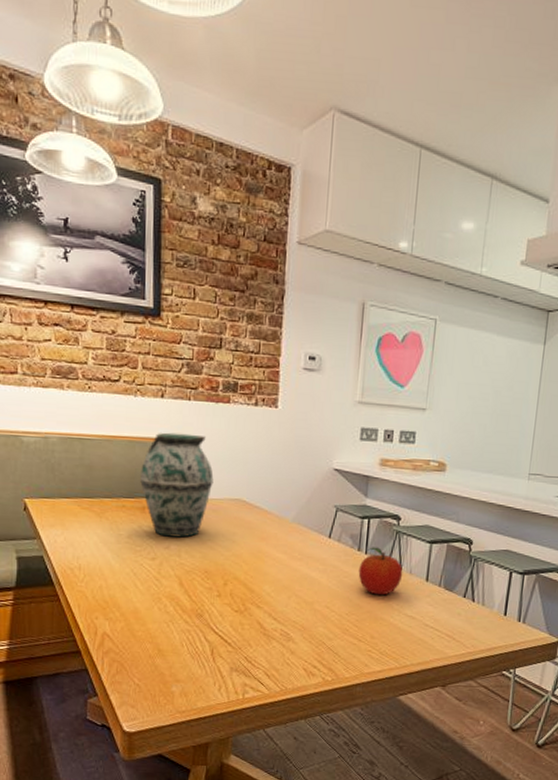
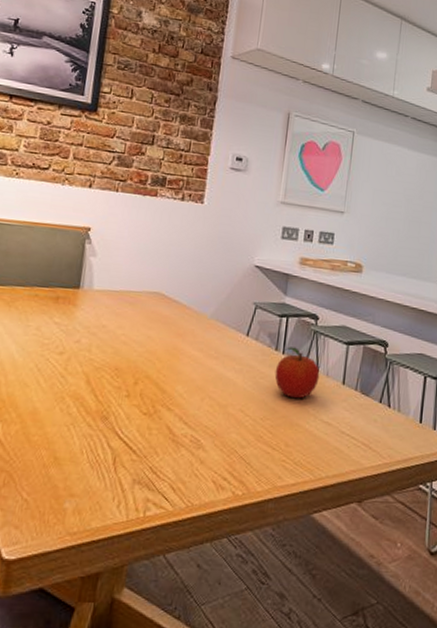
vase: present [140,432,214,538] -> none [57,222,134,331]

